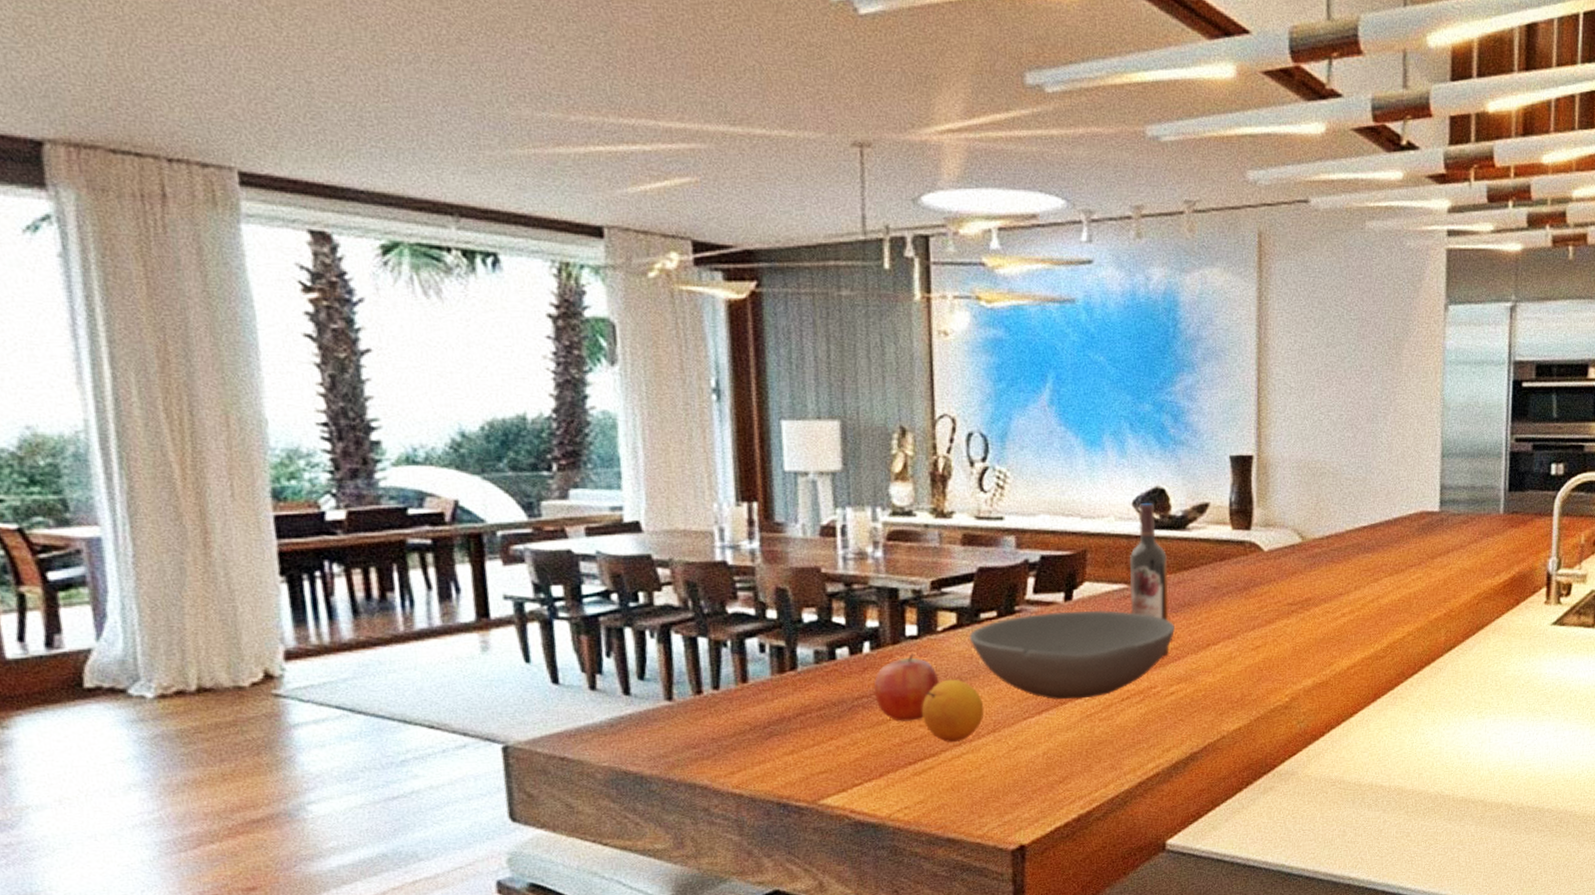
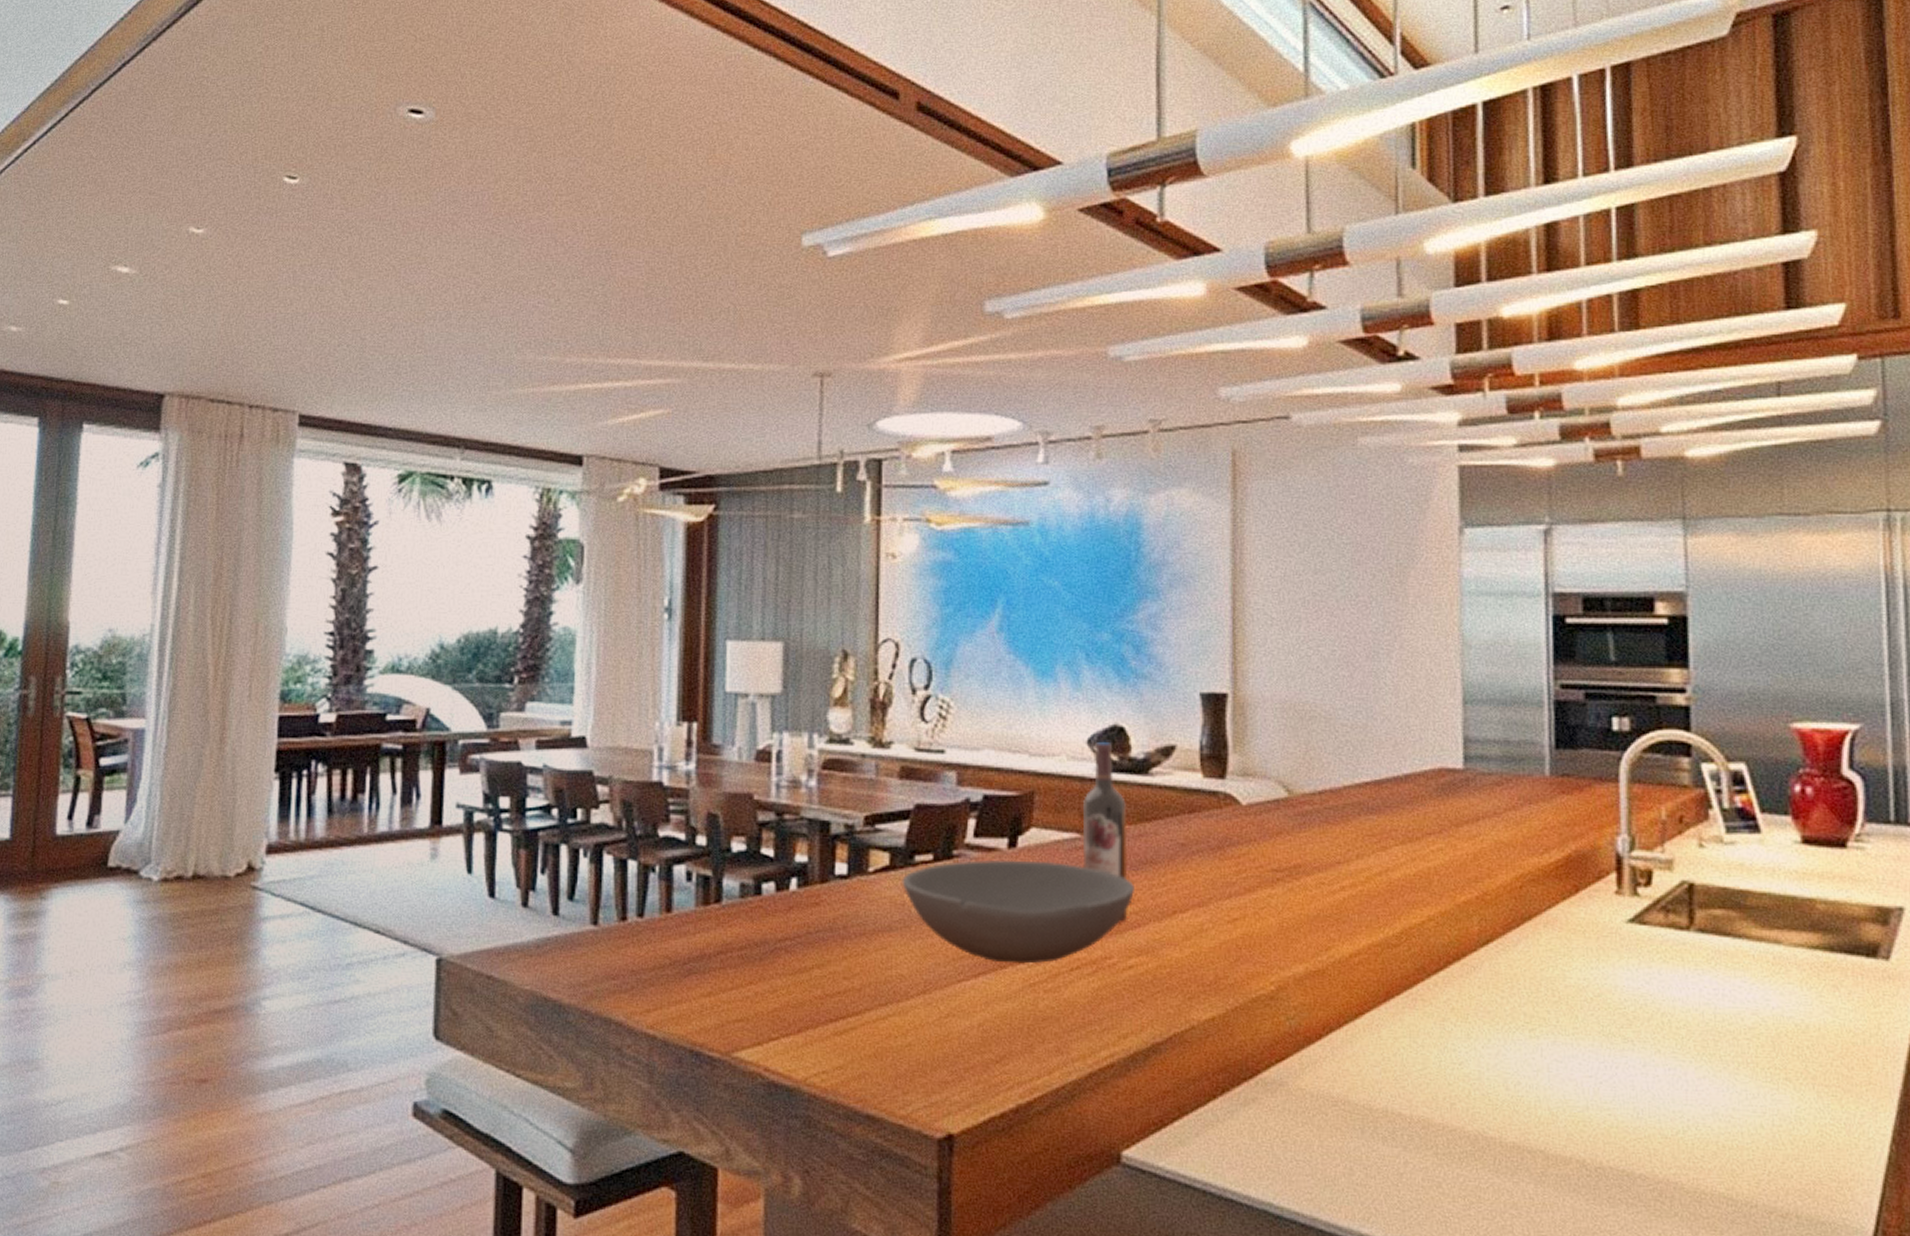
fruit: present [873,653,939,722] -> none [798,894,867,971]
fruit: present [922,679,985,742] -> none [848,927,915,1001]

